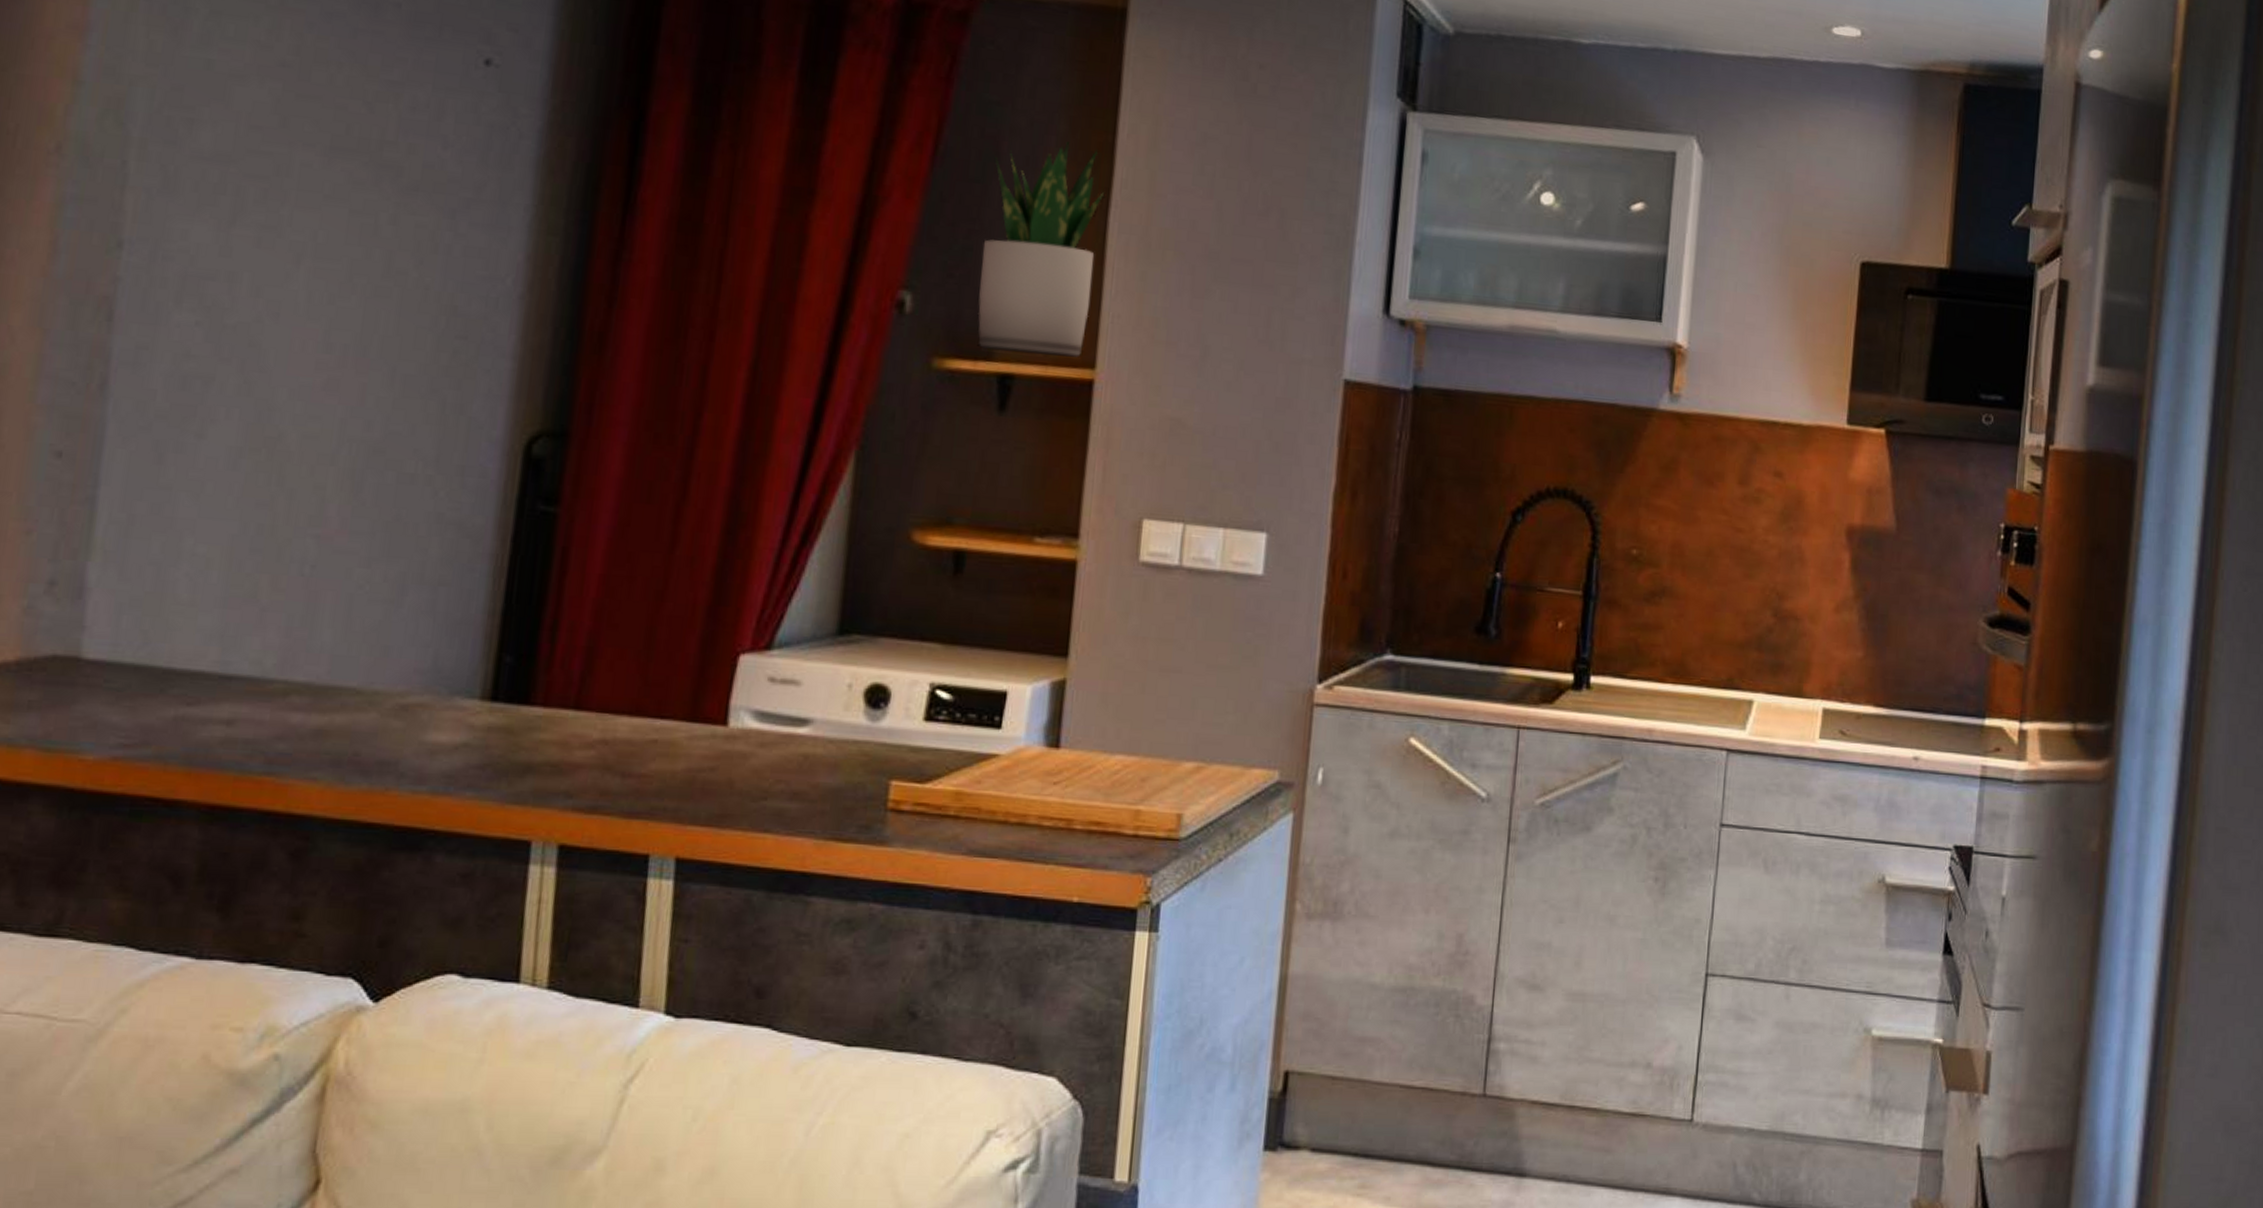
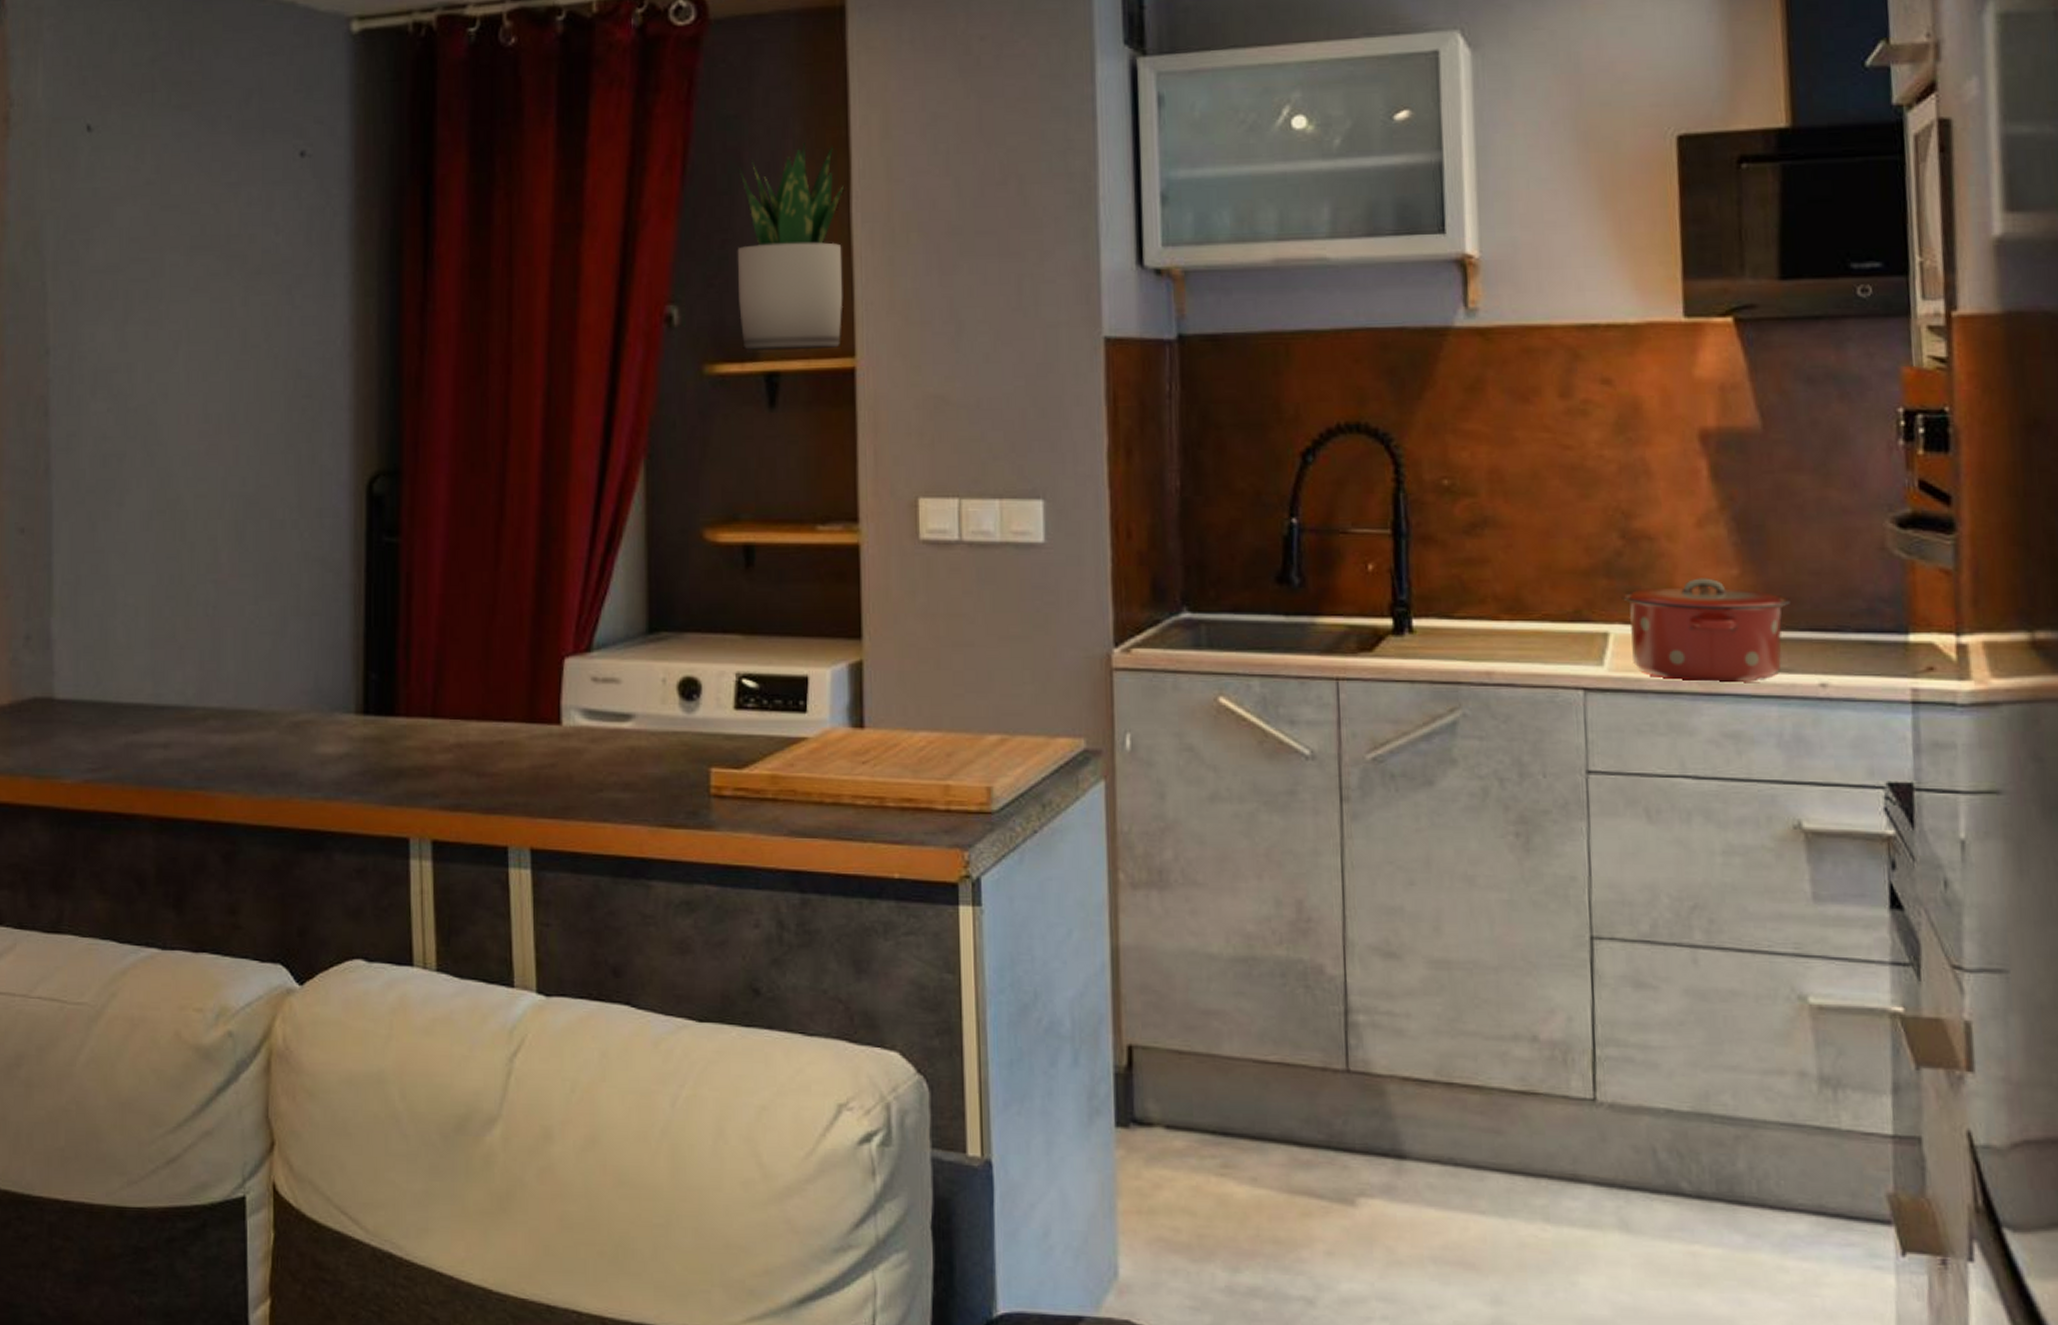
casserole: none [1767,657,1900,752] -> present [1621,578,1790,682]

